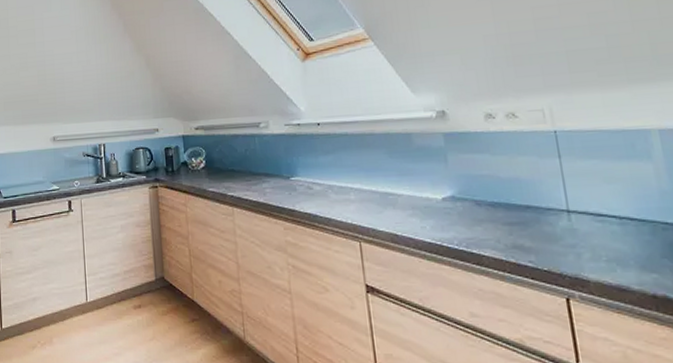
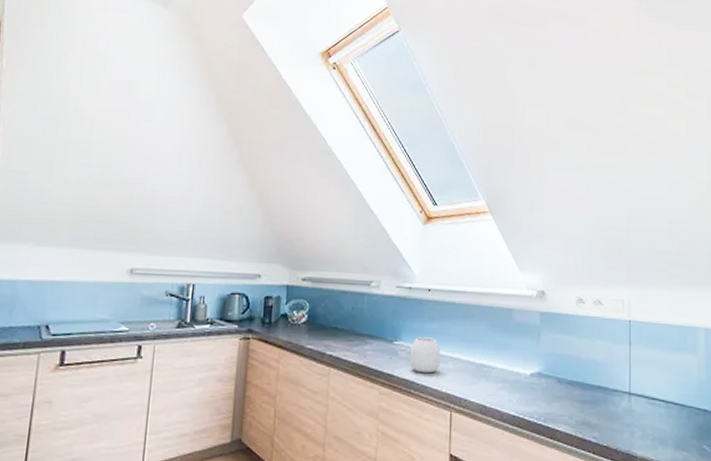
cup: none [307,170,342,206] -> present [409,337,441,374]

